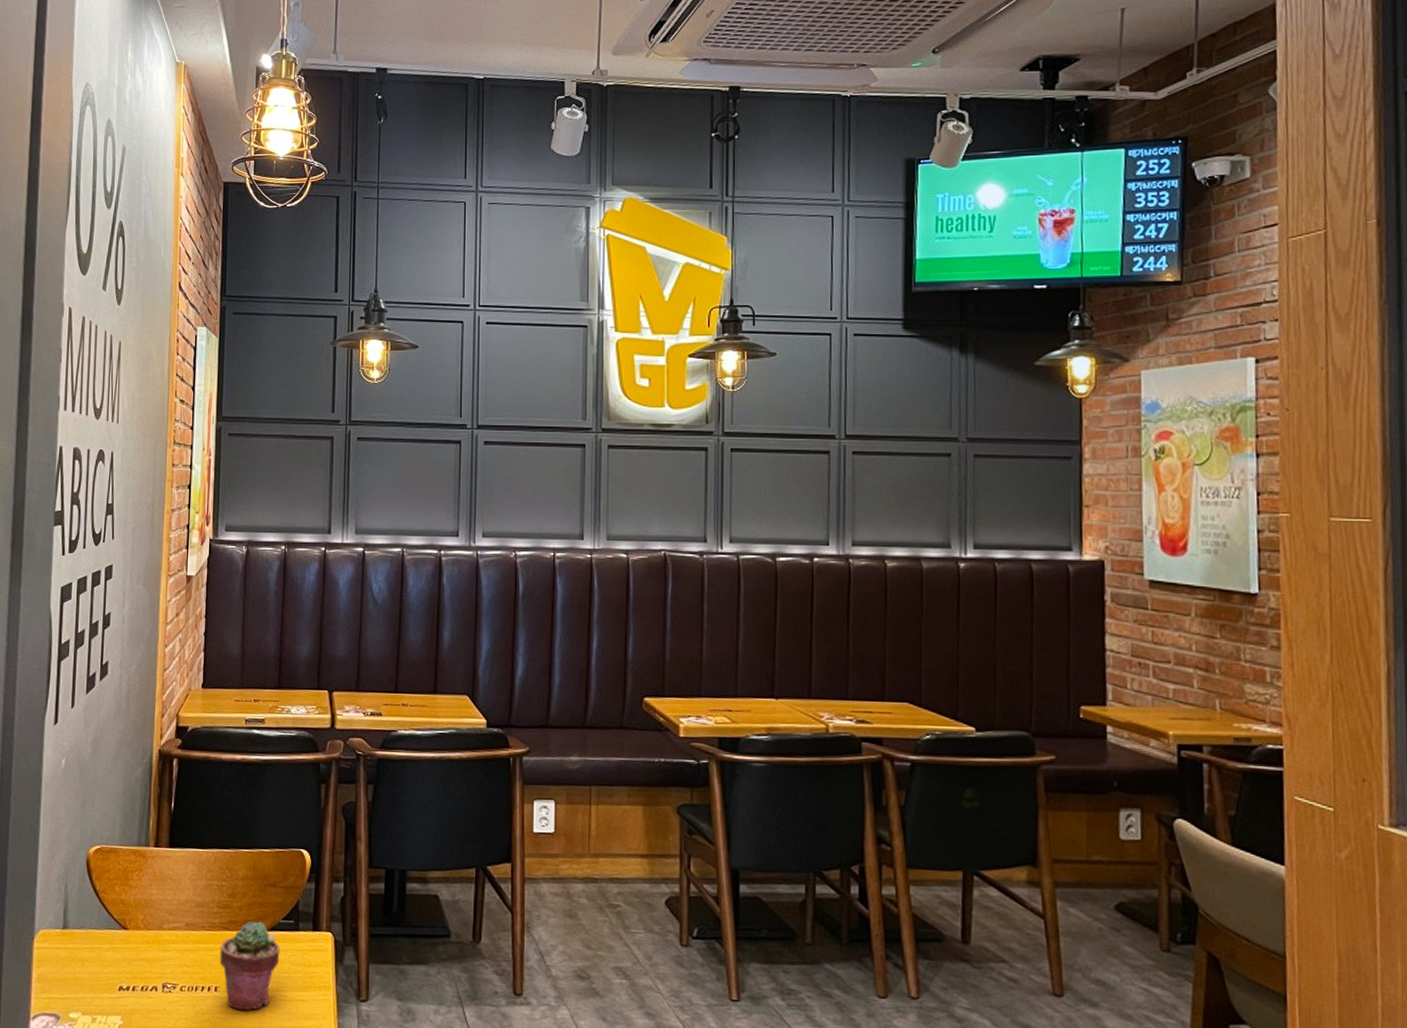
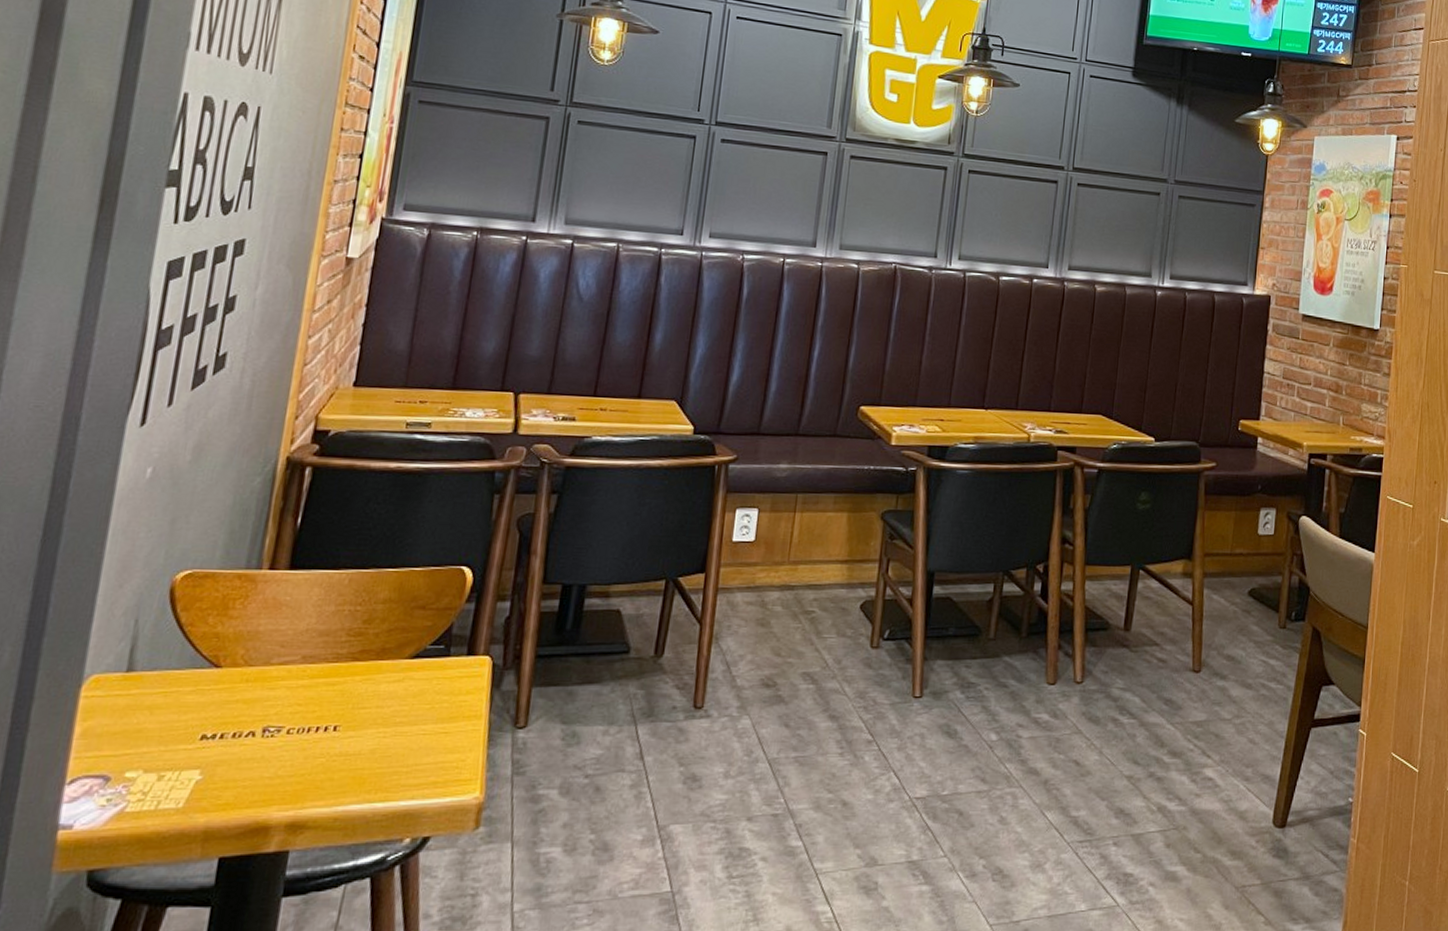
potted succulent: present [219,921,280,1011] -> none [343,648,424,751]

